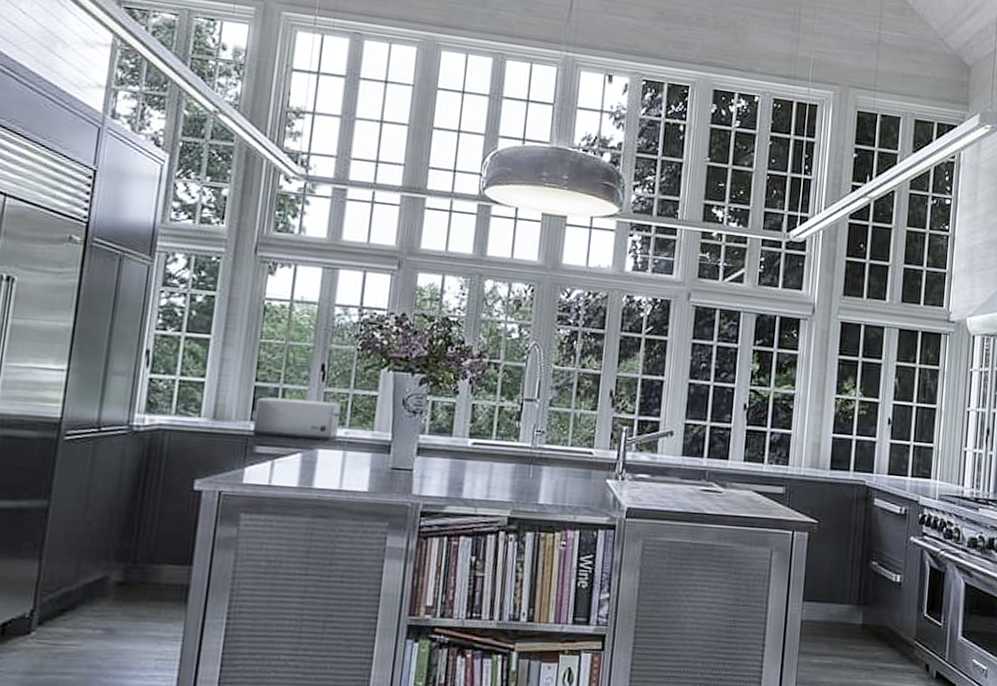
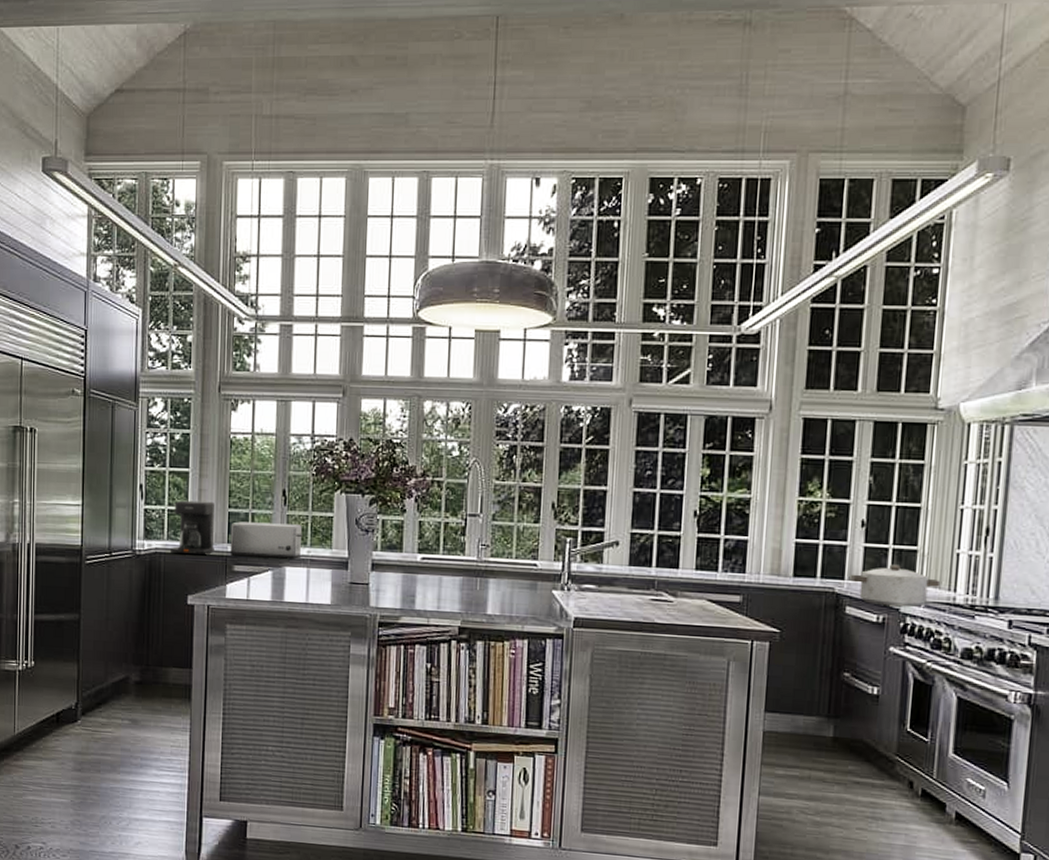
coffee maker: none [178,370,238,434] -> present [171,500,215,555]
cooking pot: none [878,459,952,501] -> present [849,564,941,608]

